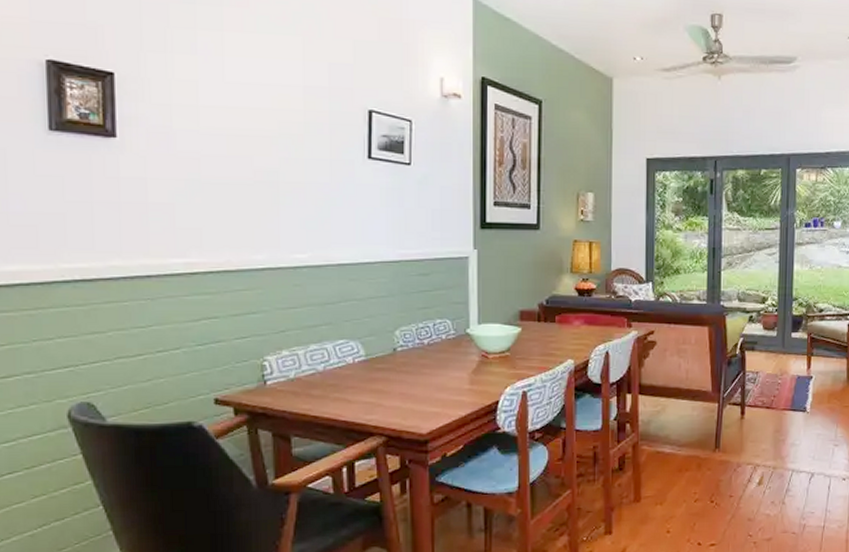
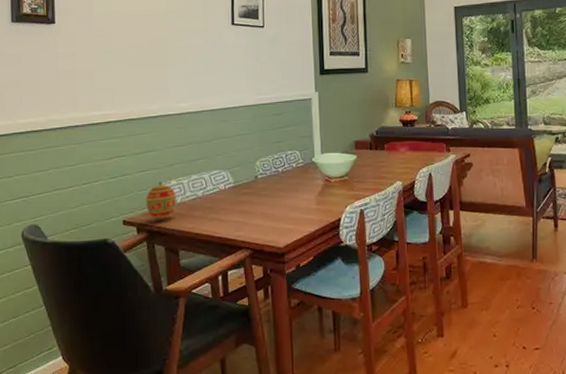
decorative egg: none [246,351,289,399] -> present [146,181,177,220]

